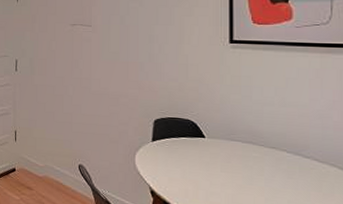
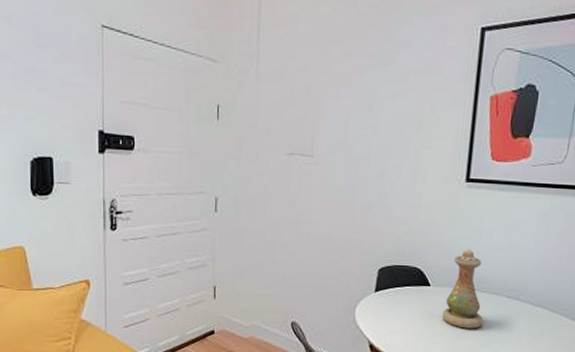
vase: none [220,103,264,182] -> present [442,248,484,329]

